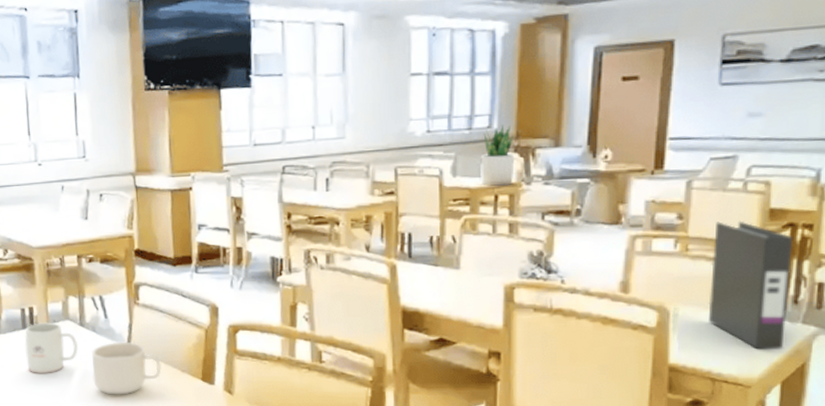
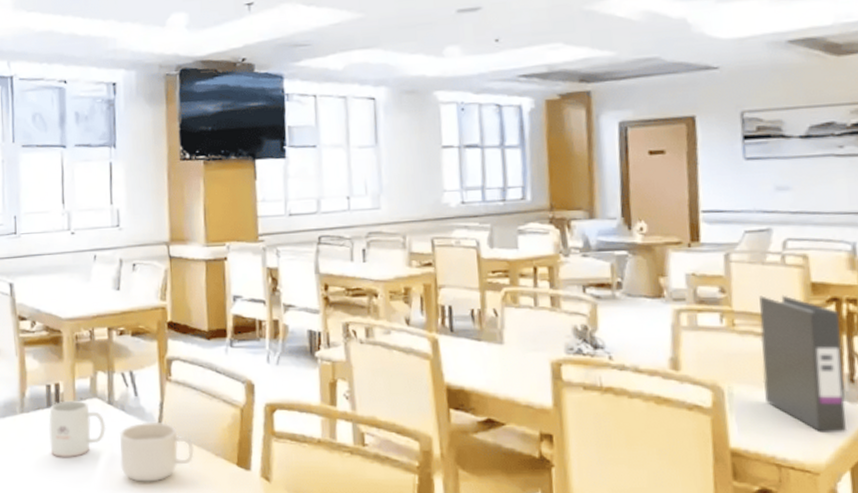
planter: present [480,124,515,186] -> none [517,196,551,258]

